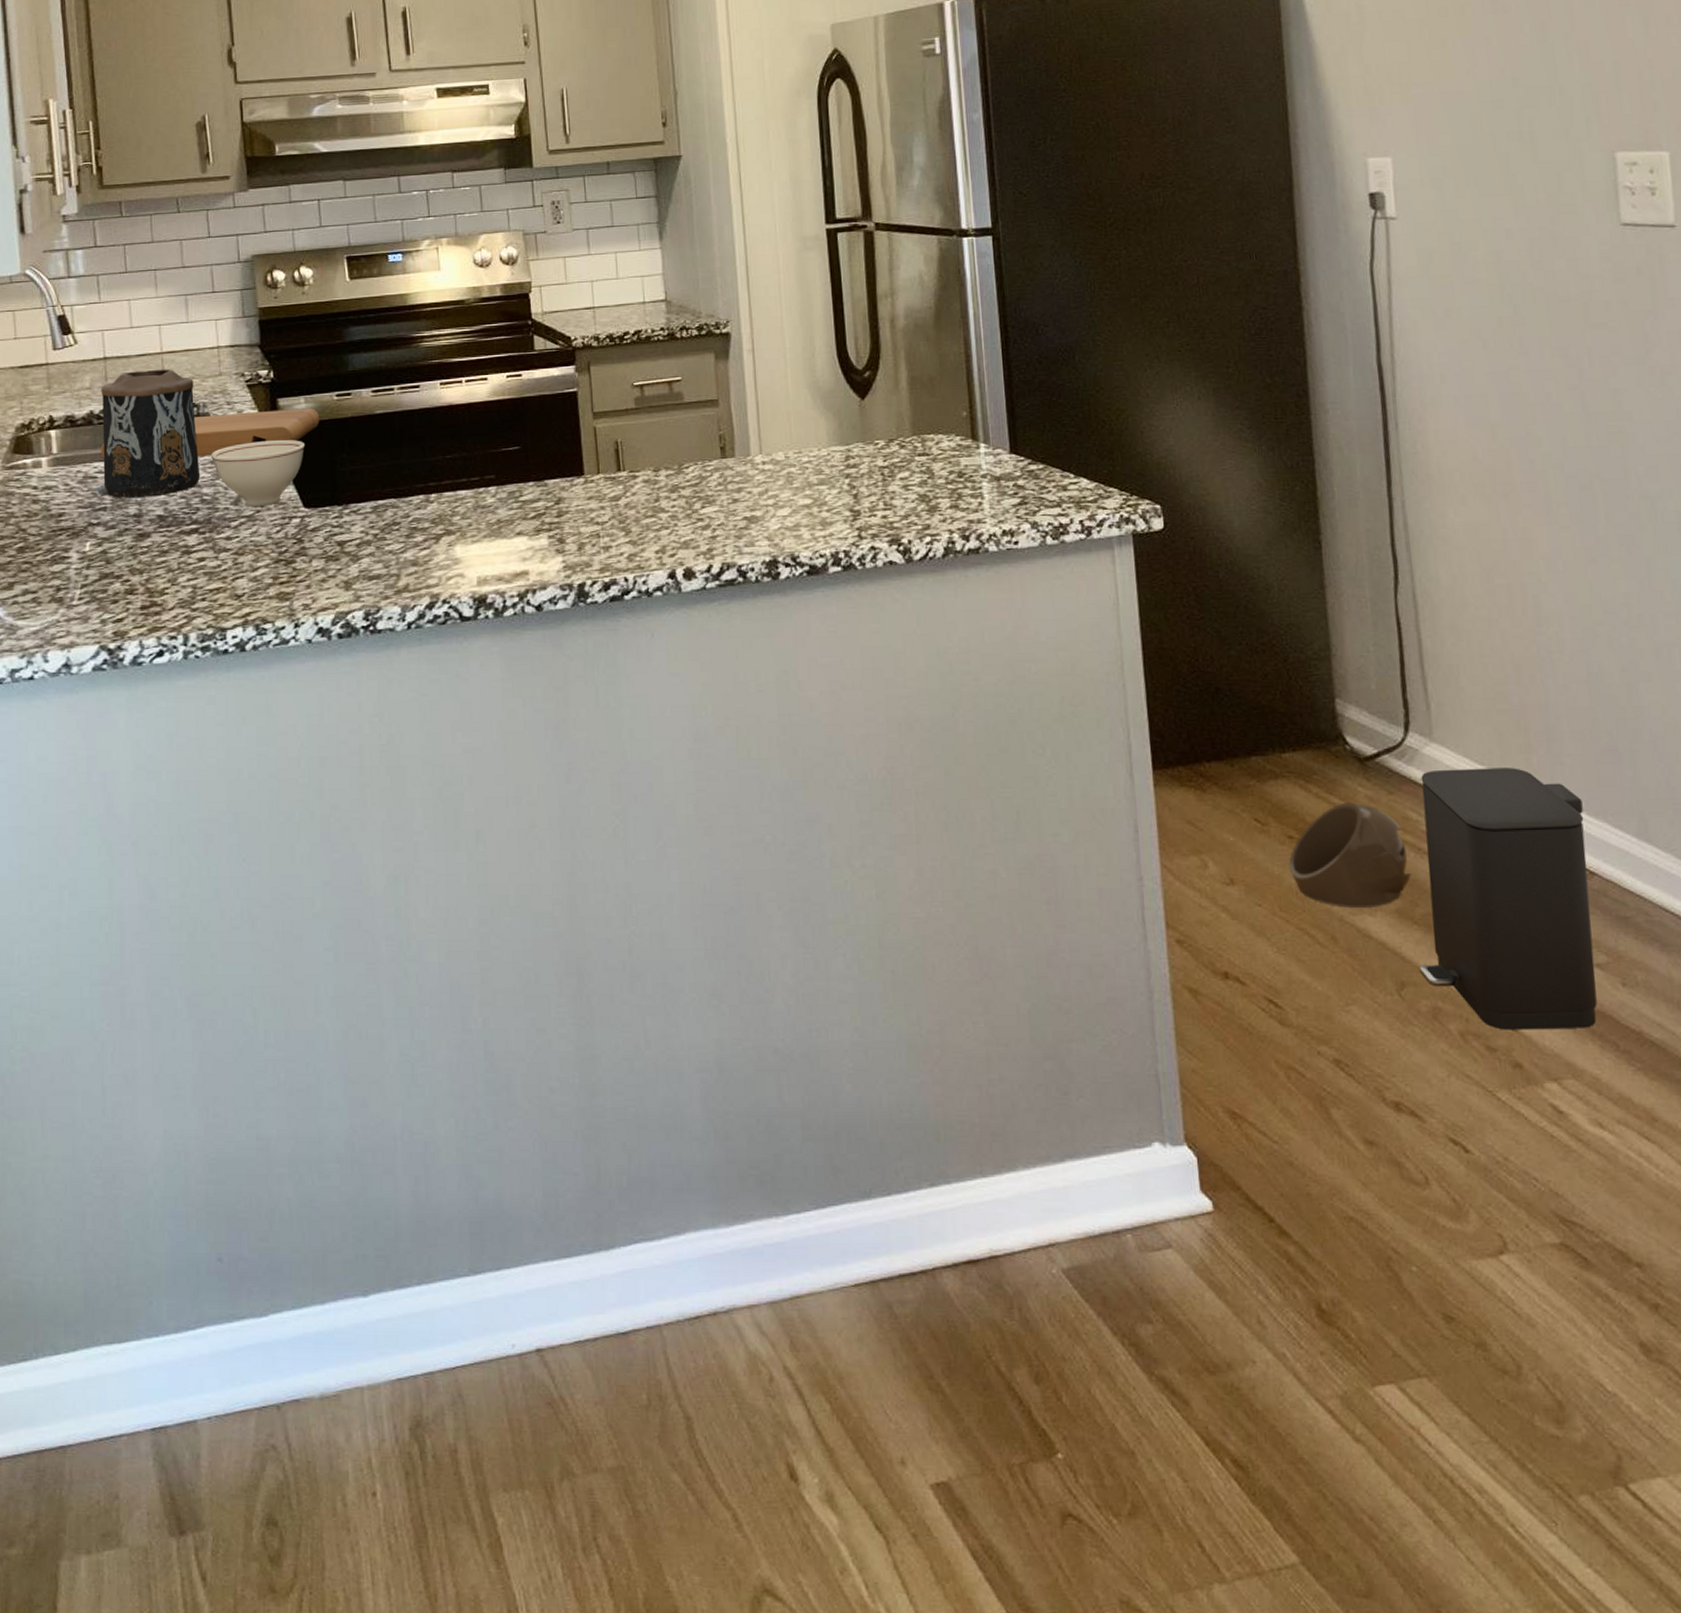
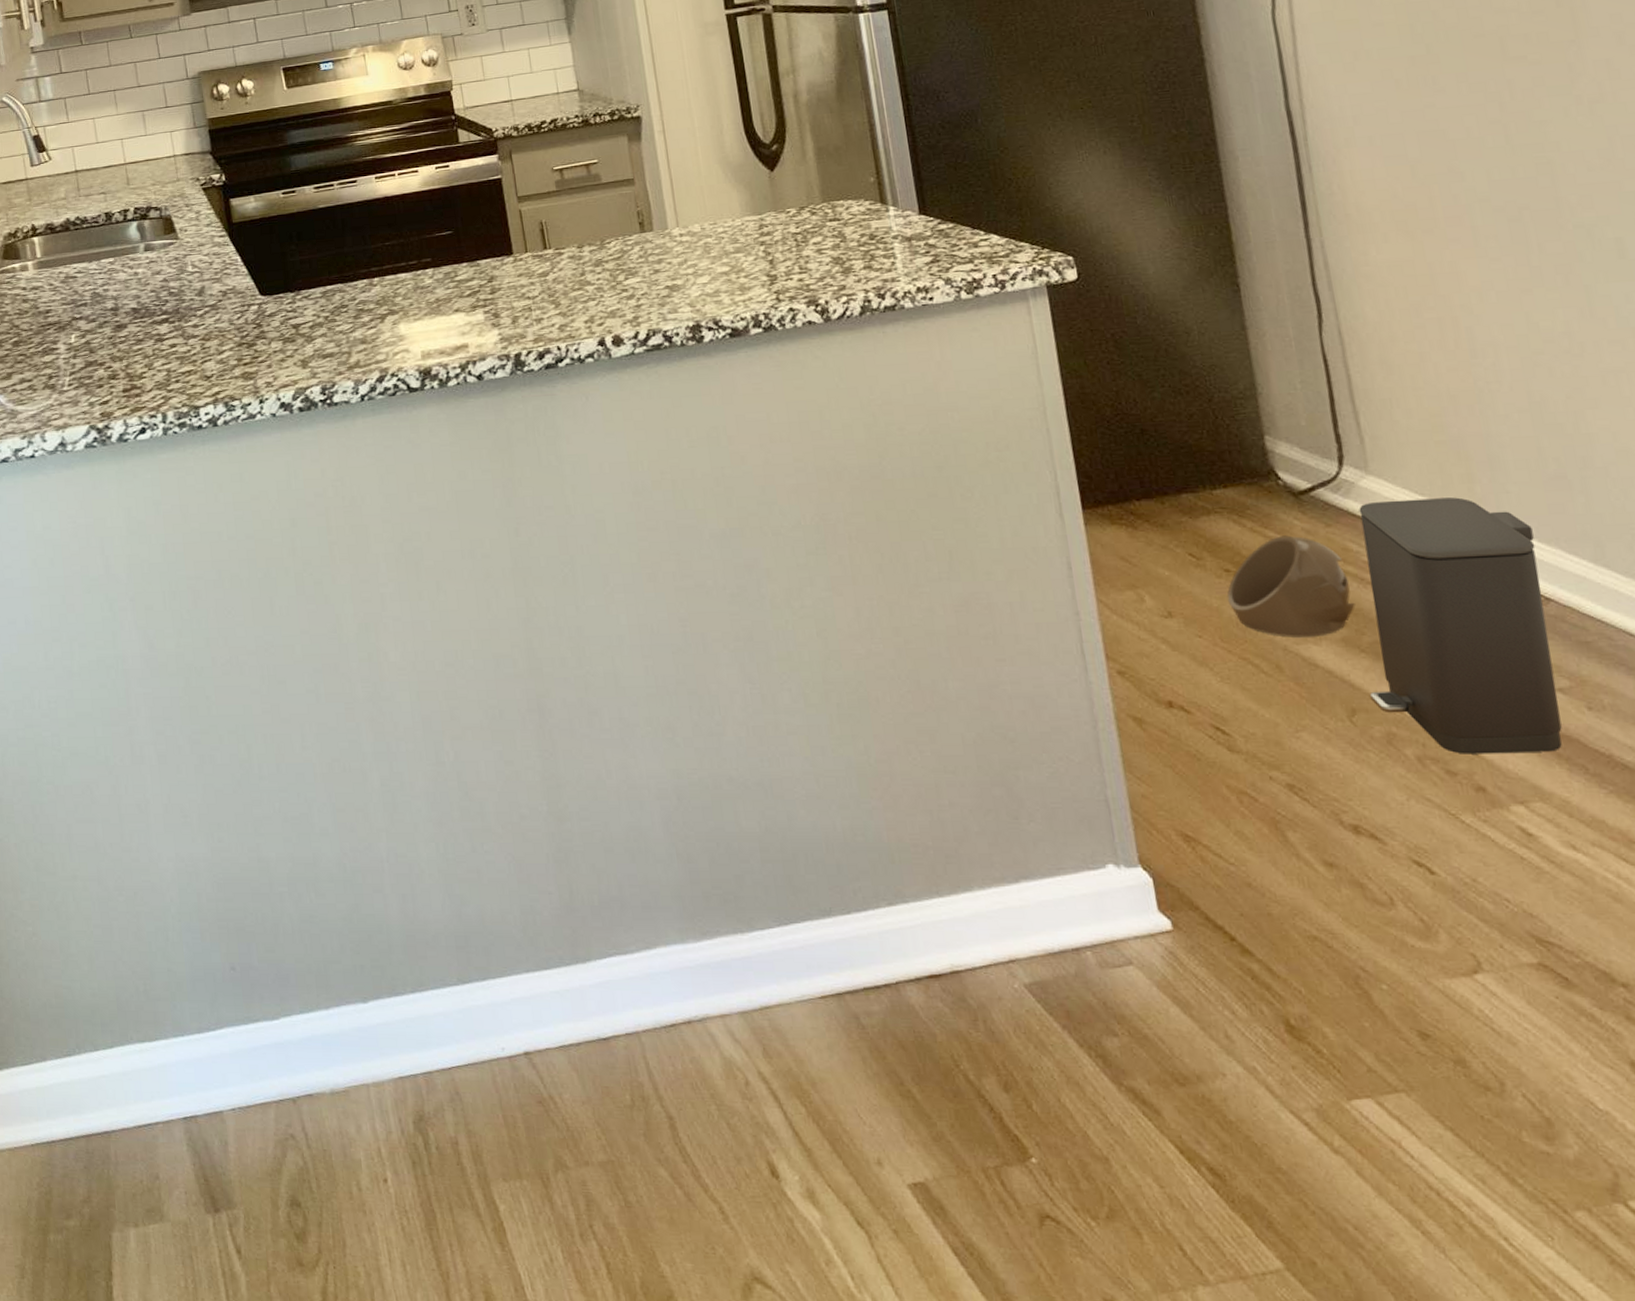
canister: present [91,369,201,498] -> none [73,178,167,295]
cutting board: present [101,408,320,458] -> none [78,206,269,259]
bowl: present [210,440,306,506] -> none [174,235,258,297]

